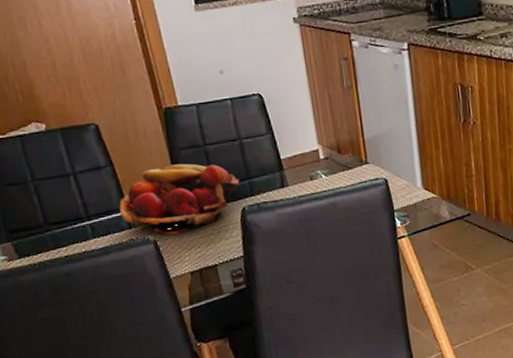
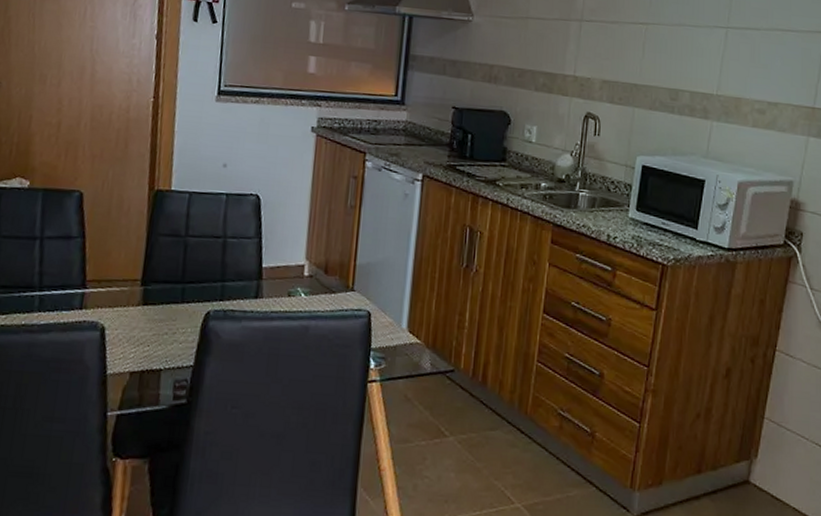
fruit basket: present [119,163,240,236] -> none [75,249,213,326]

